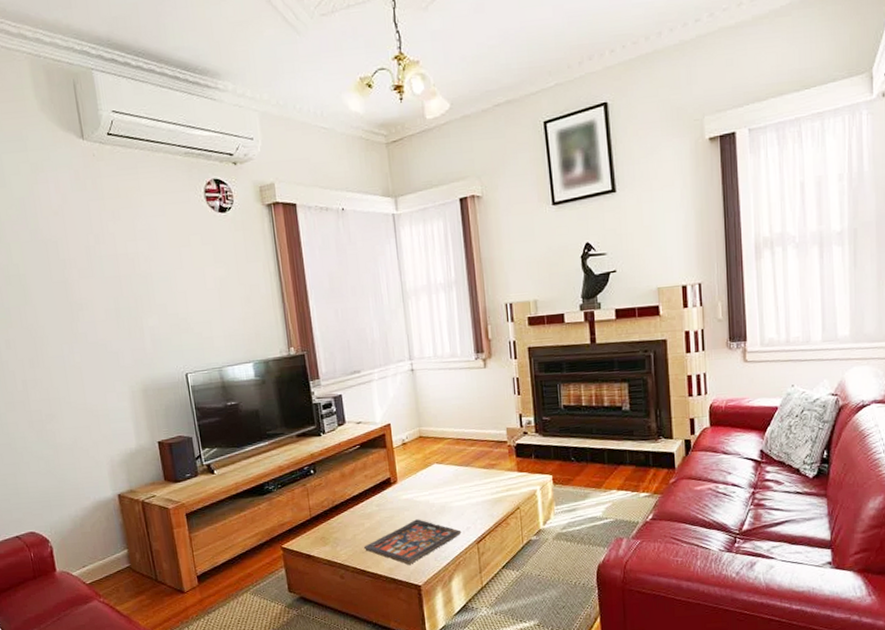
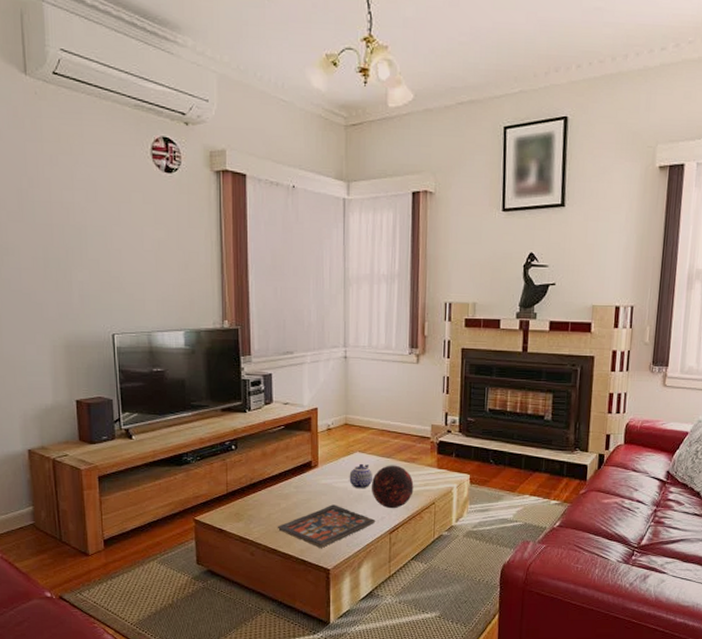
teapot: none [429,474,454,501] -> present [349,463,373,489]
decorative orb: none [452,473,497,518] -> present [371,465,414,509]

